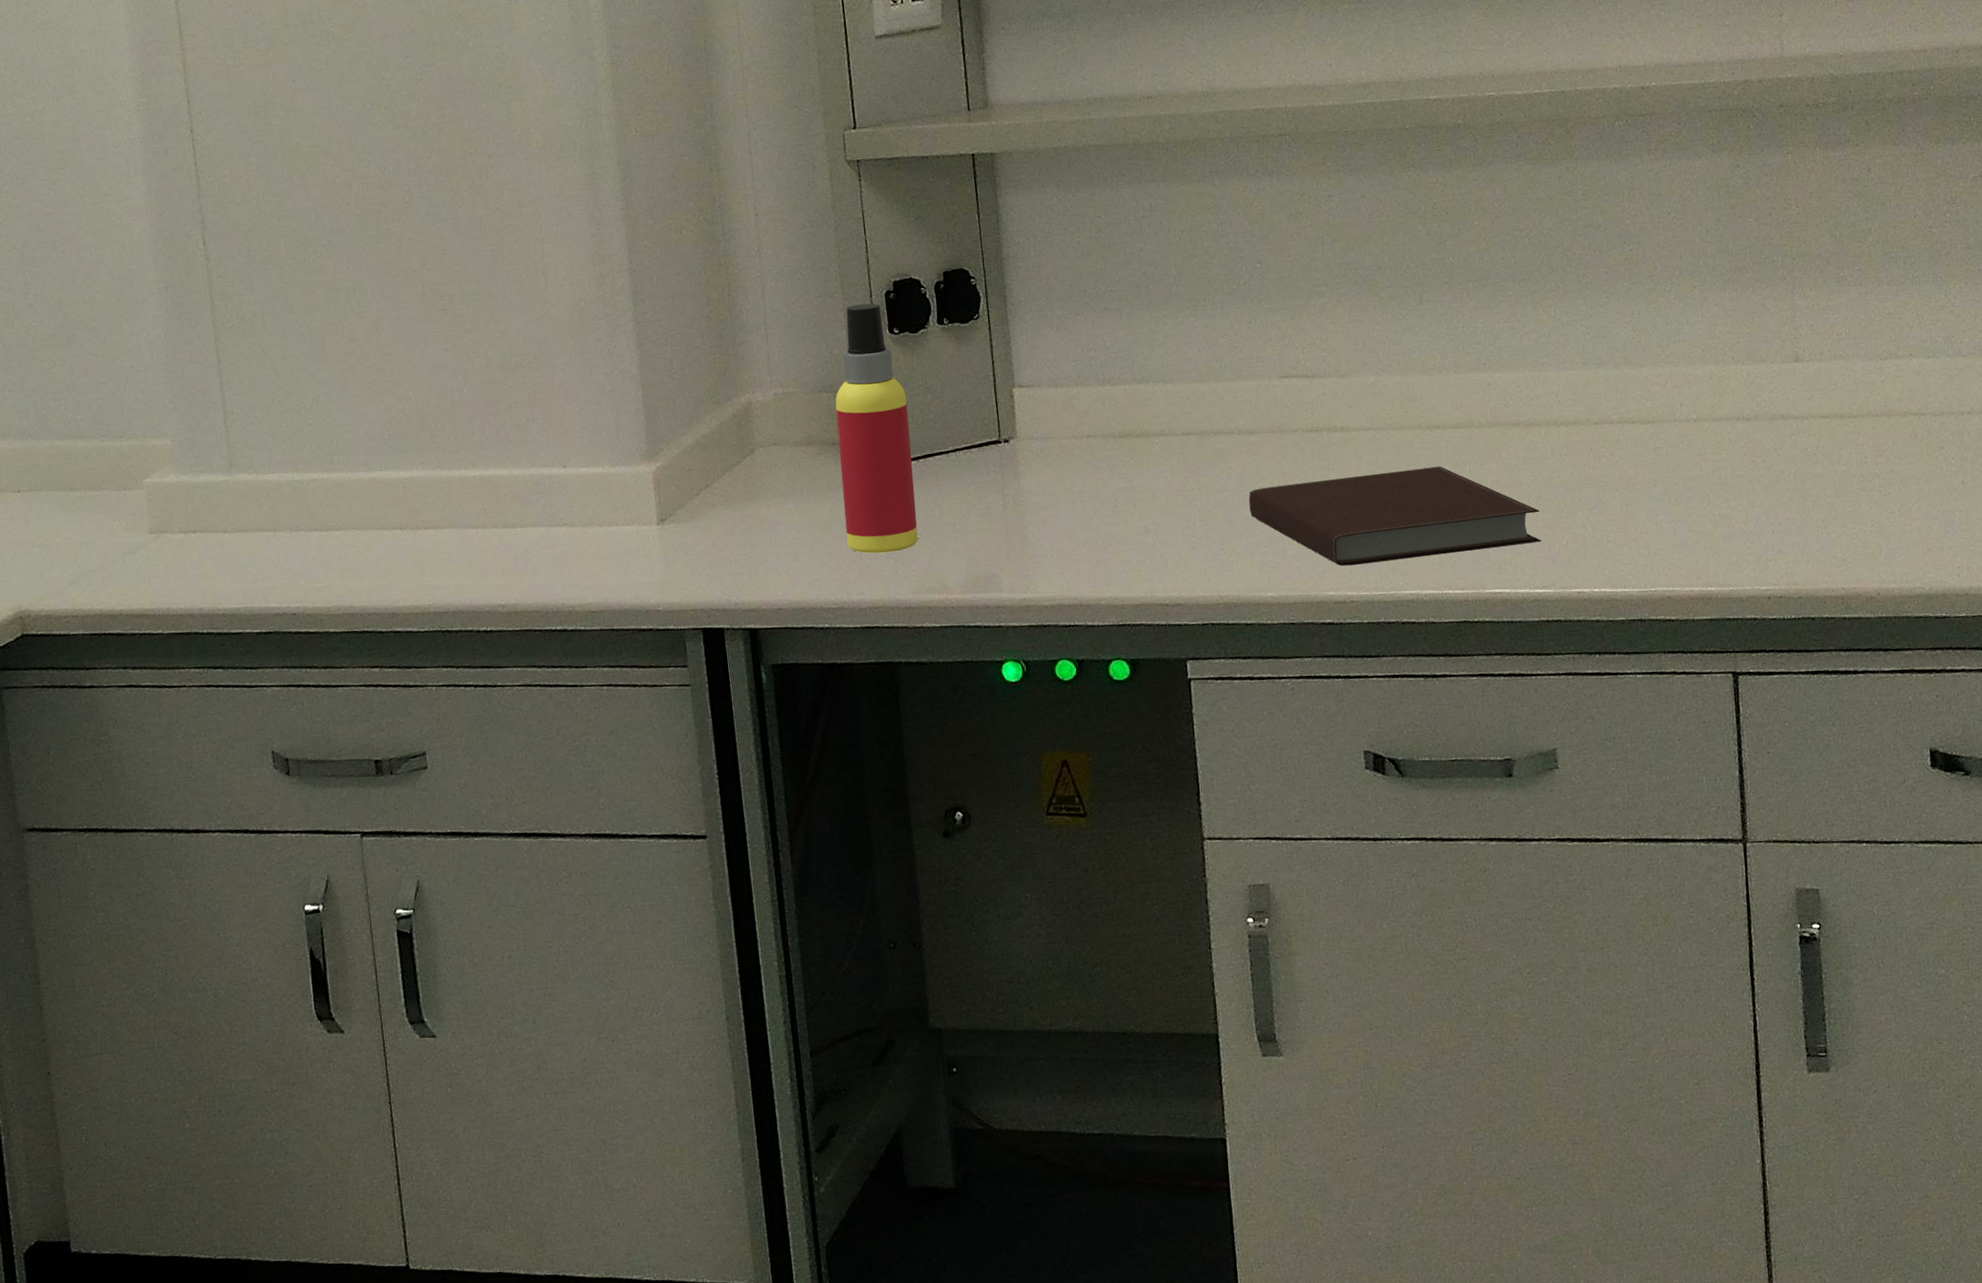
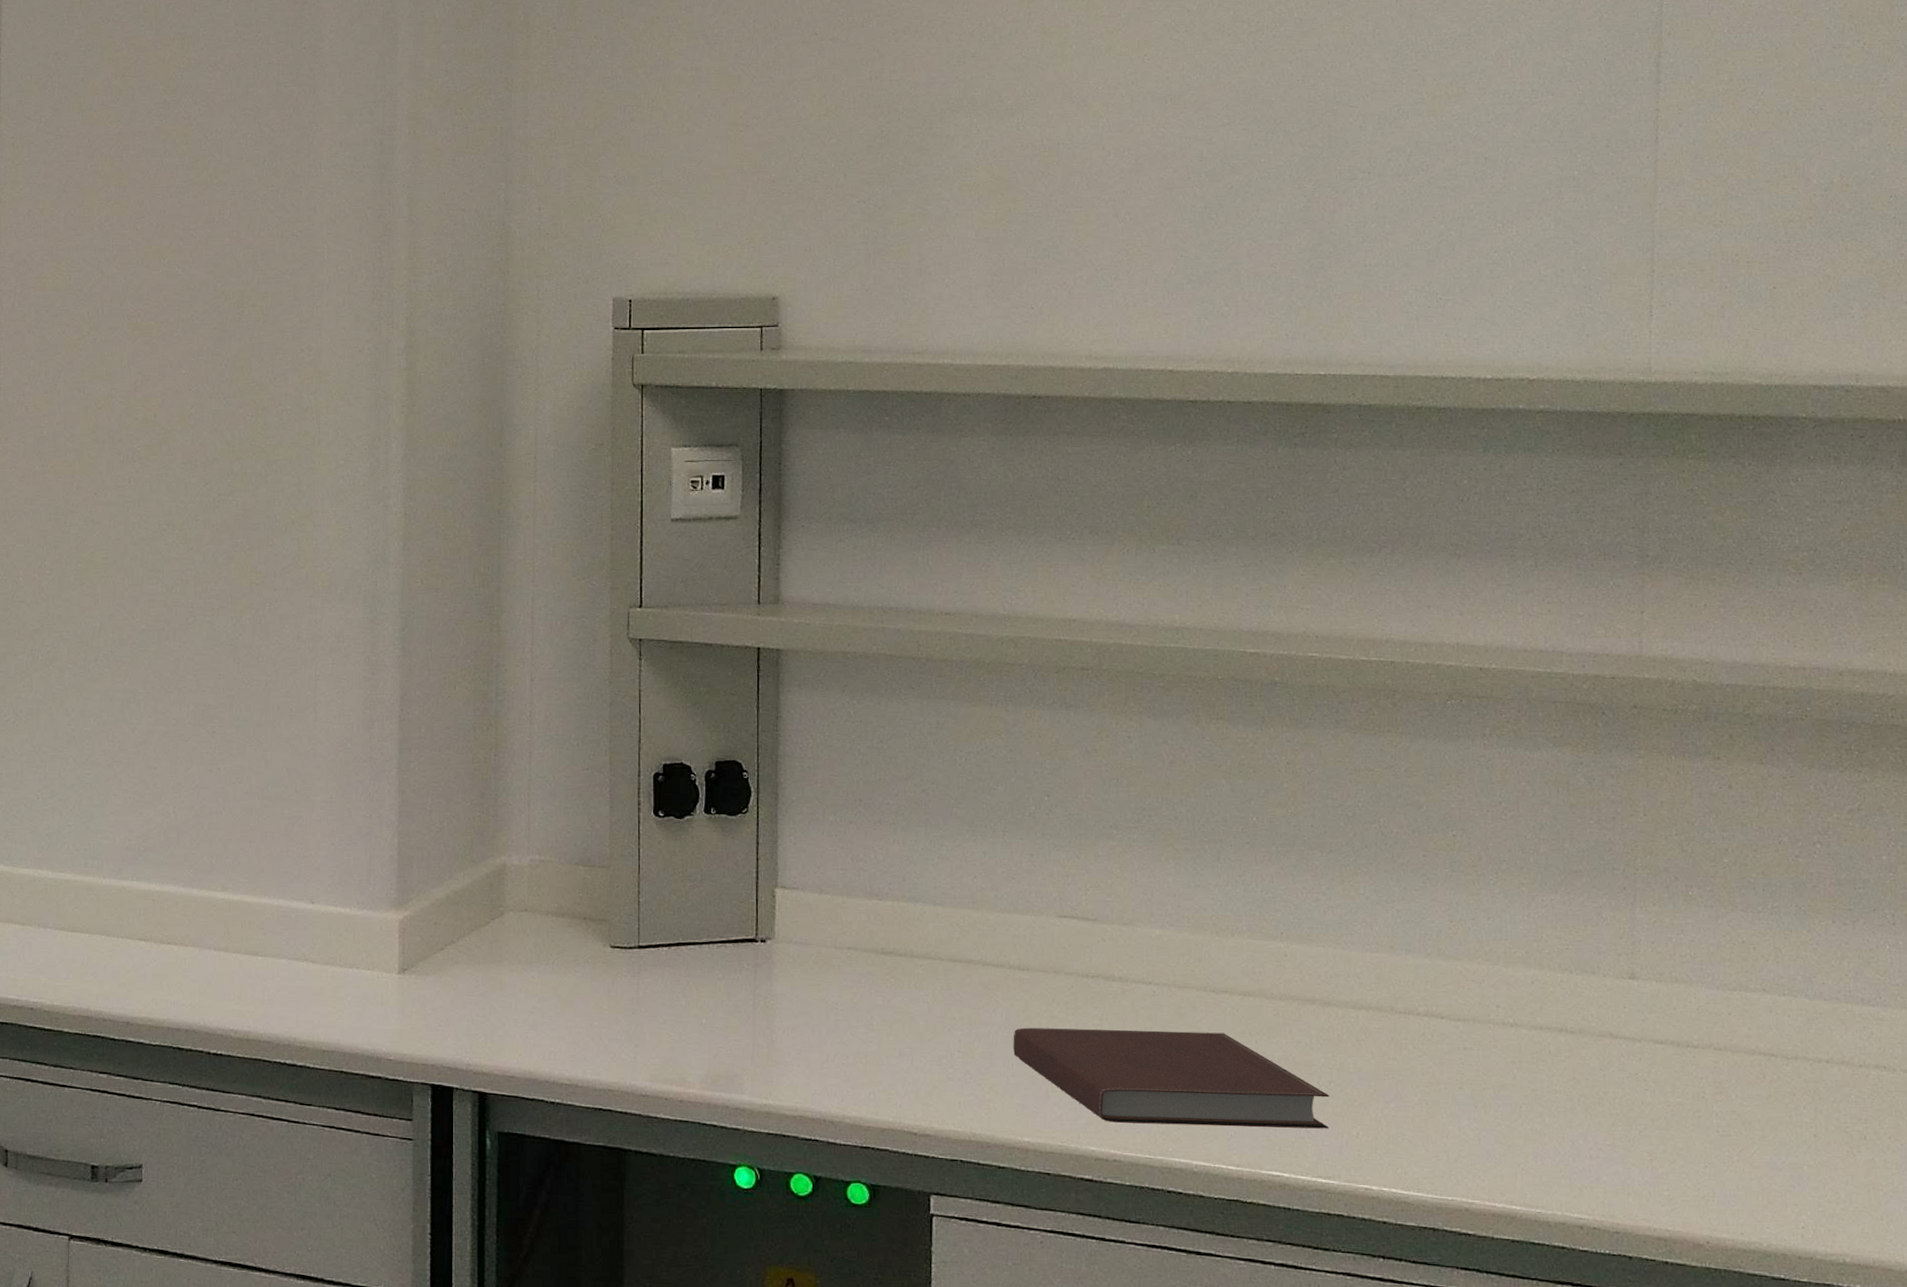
spray bottle: present [835,303,918,554] -> none [587,782,665,1037]

